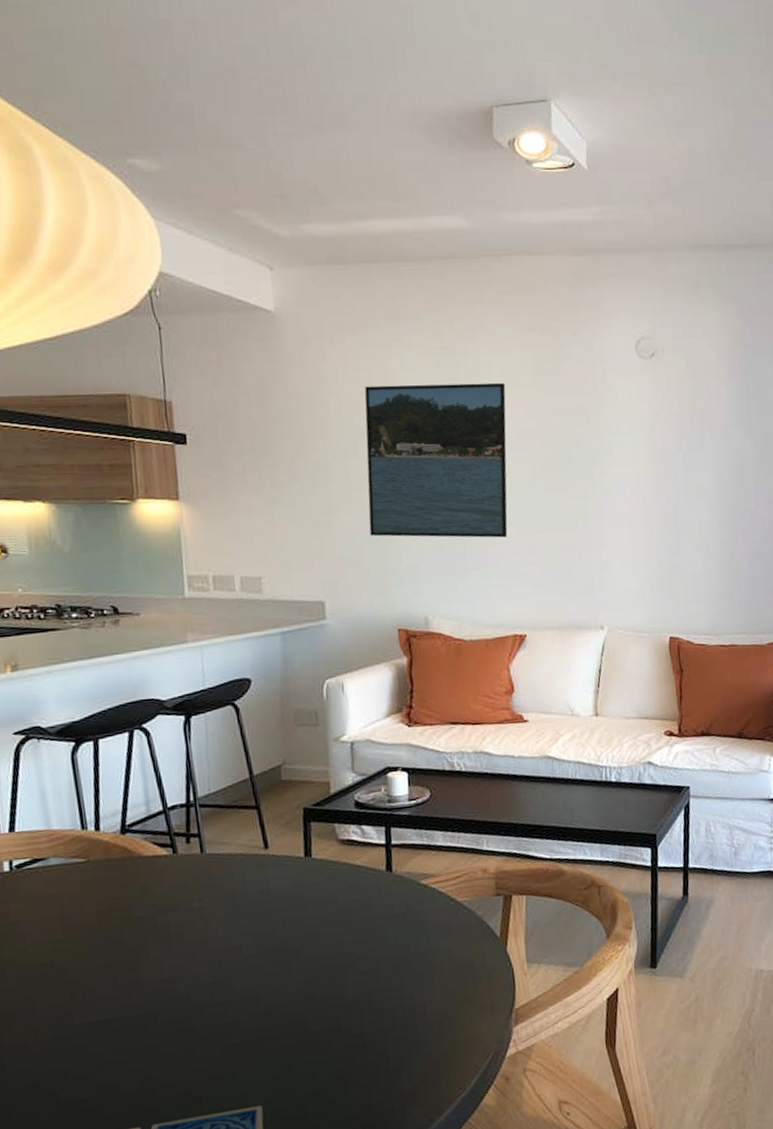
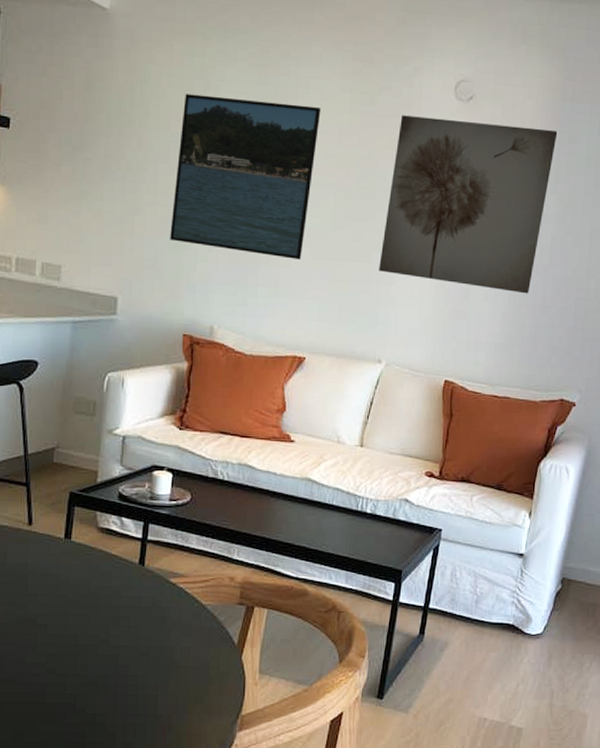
wall art: none [586,375,744,540] -> present [379,115,558,294]

